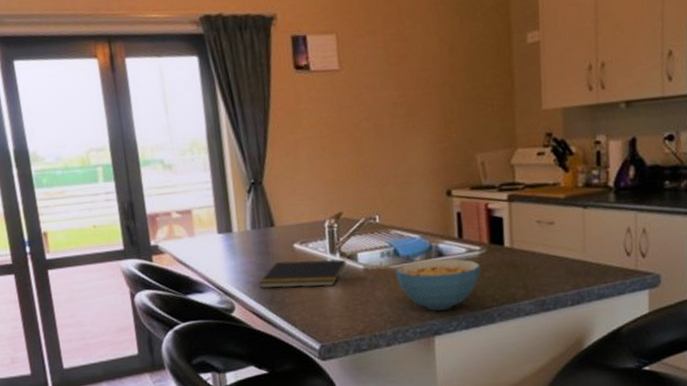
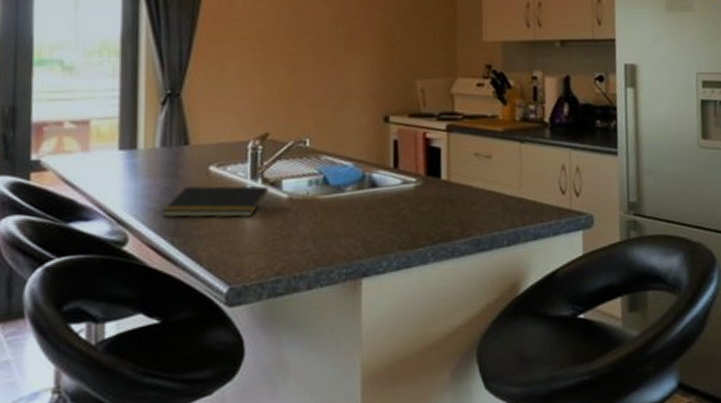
cereal bowl: present [395,258,481,311] -> none [323,190,416,249]

